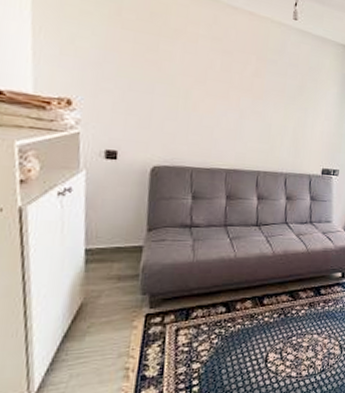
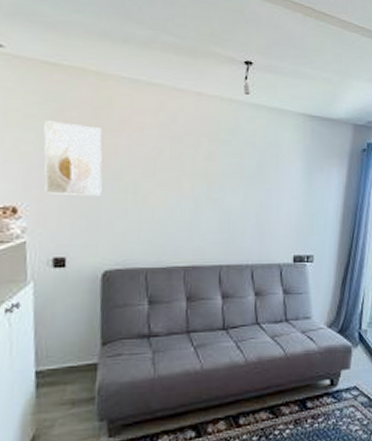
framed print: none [100,19,157,98] -> present [44,121,102,196]

